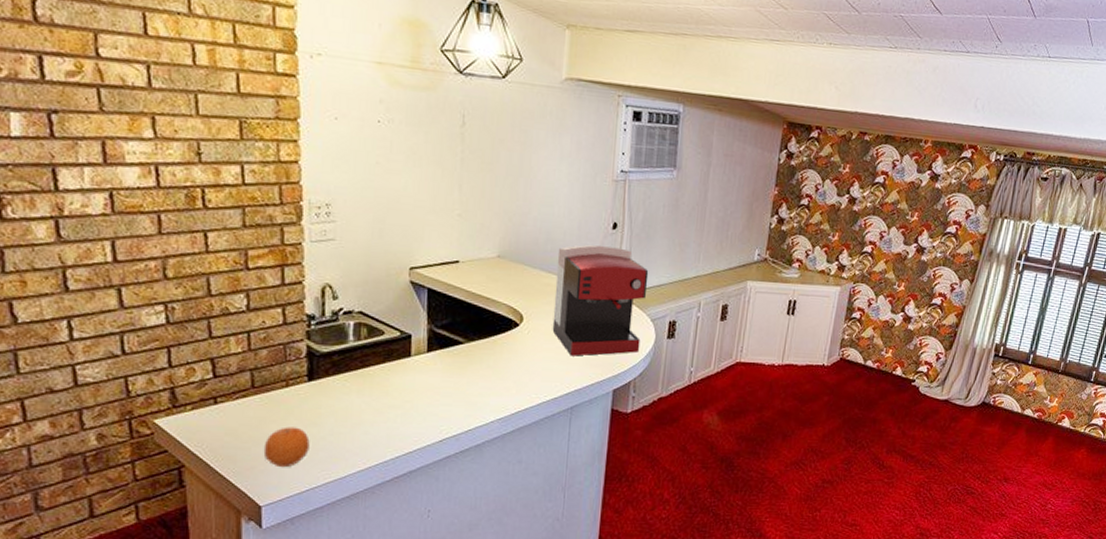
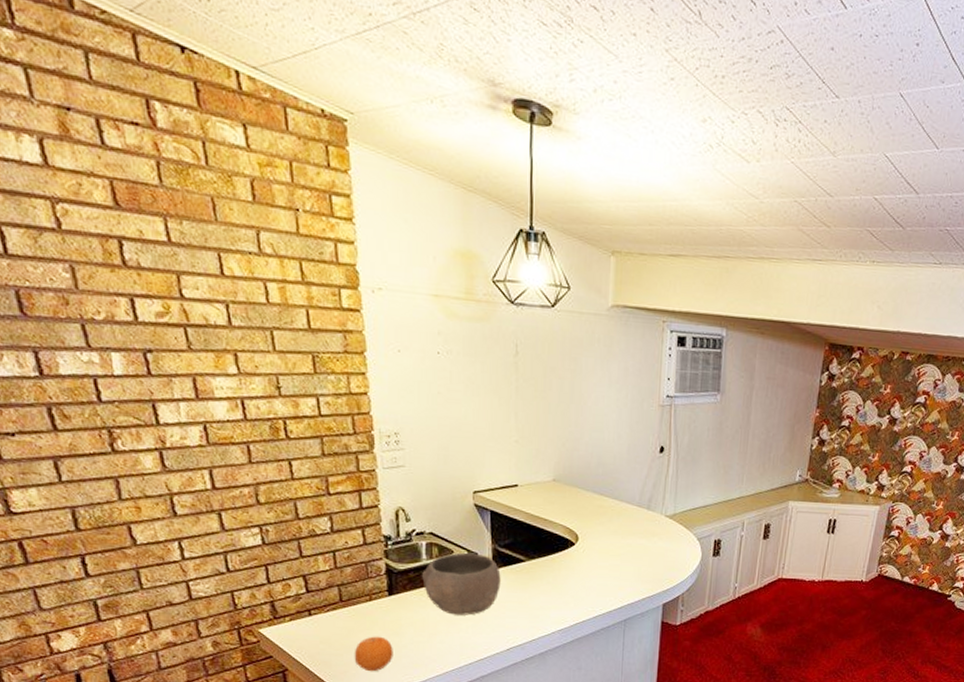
bowl: none [346,333,436,403] -> present [421,552,501,616]
coffee maker: present [552,244,649,356] -> none [605,467,695,573]

